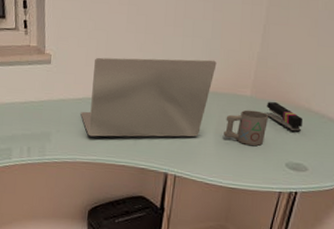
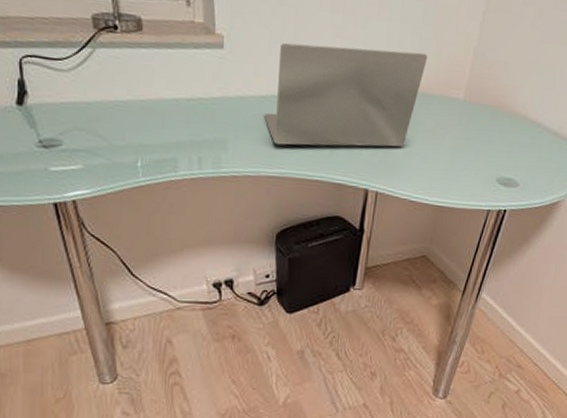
mug: present [224,110,269,146] -> none [432,115,483,159]
stapler: present [265,101,302,132] -> none [479,106,518,143]

